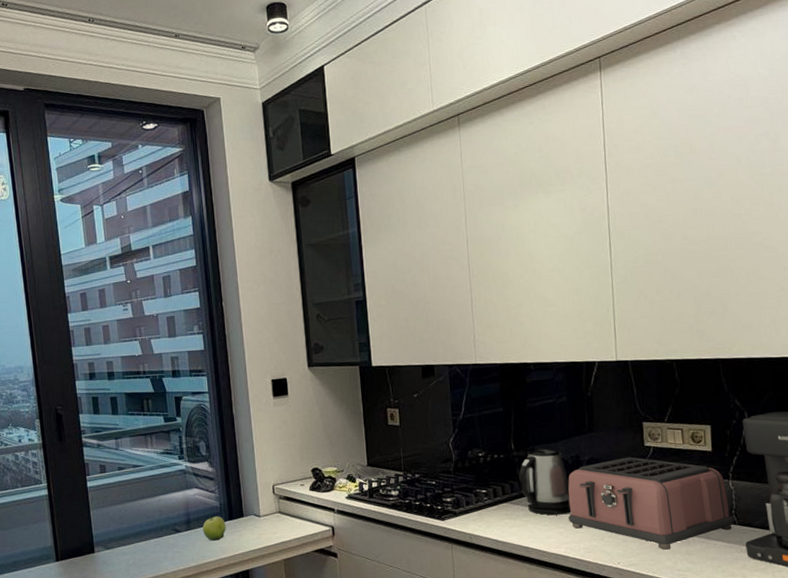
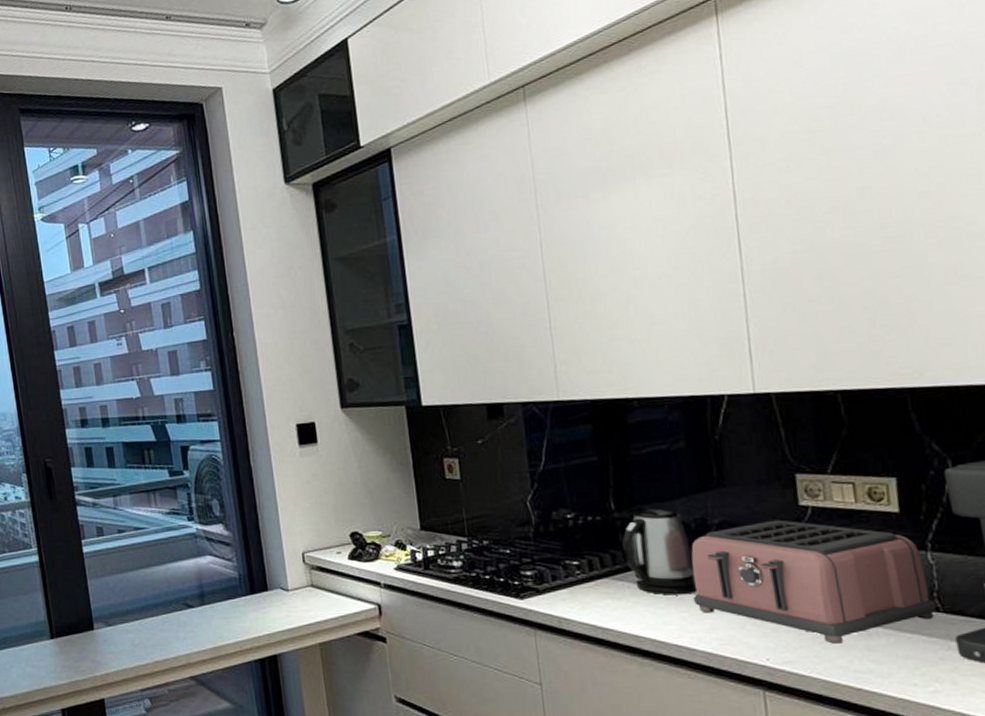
fruit: present [203,516,226,541] -> none [219,589,248,619]

